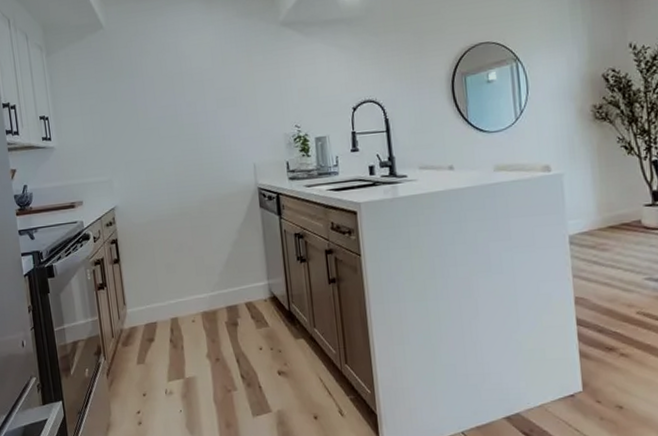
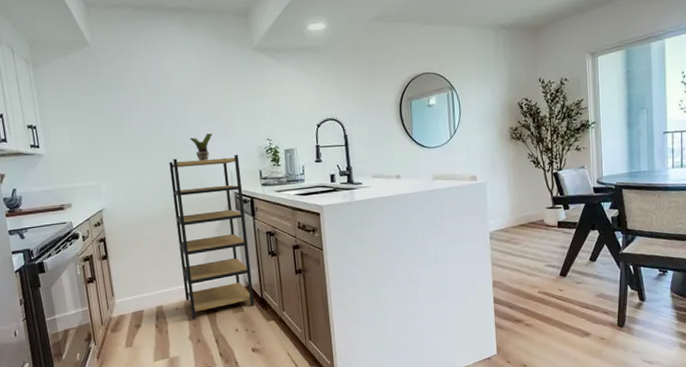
shelving unit: none [186,143,281,334] -> present [169,154,255,319]
potted plant: none [209,120,234,152] -> present [190,133,213,161]

